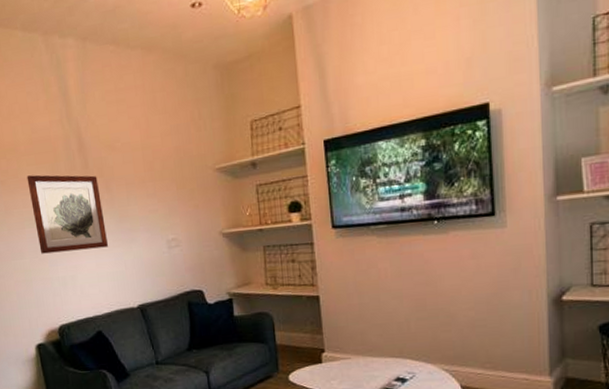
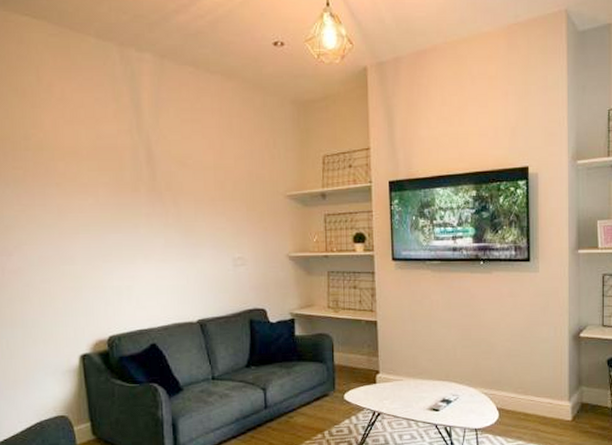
wall art: present [26,174,108,254] -> none [86,181,170,261]

